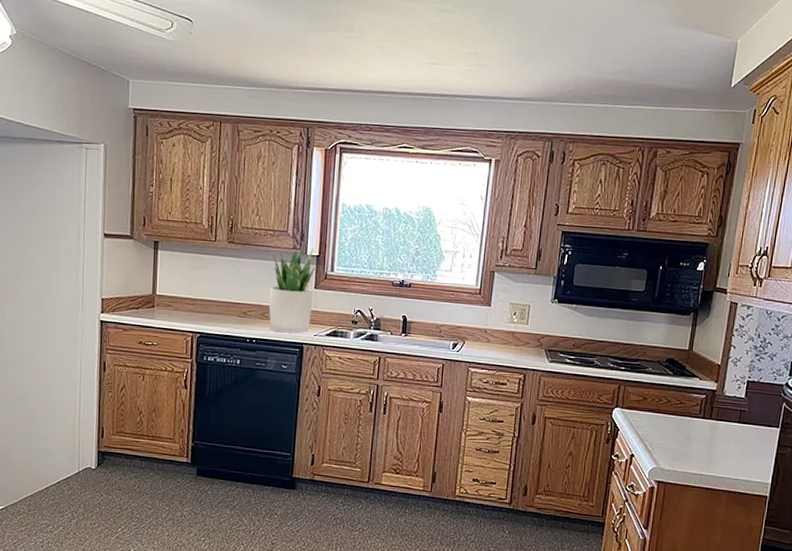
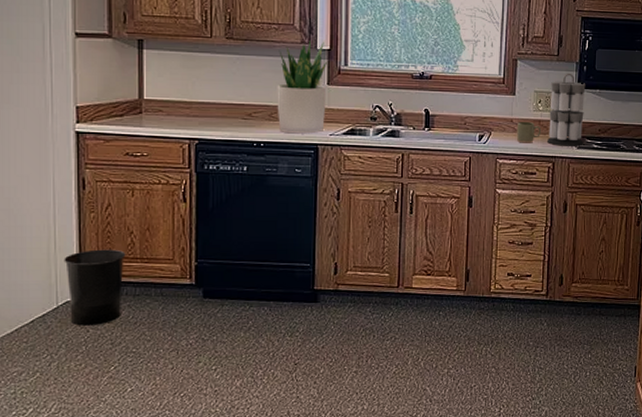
waste bin: none [85,424,135,491] -> present [64,249,126,326]
mug: none [489,332,515,354] -> present [516,121,542,143]
spice rack: none [519,286,562,360] -> present [546,73,586,146]

